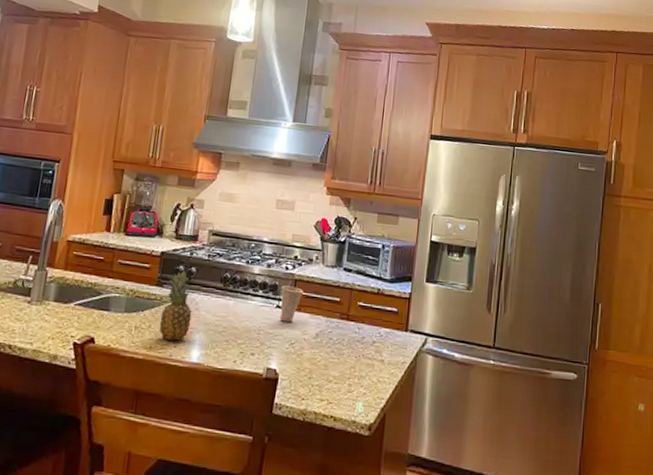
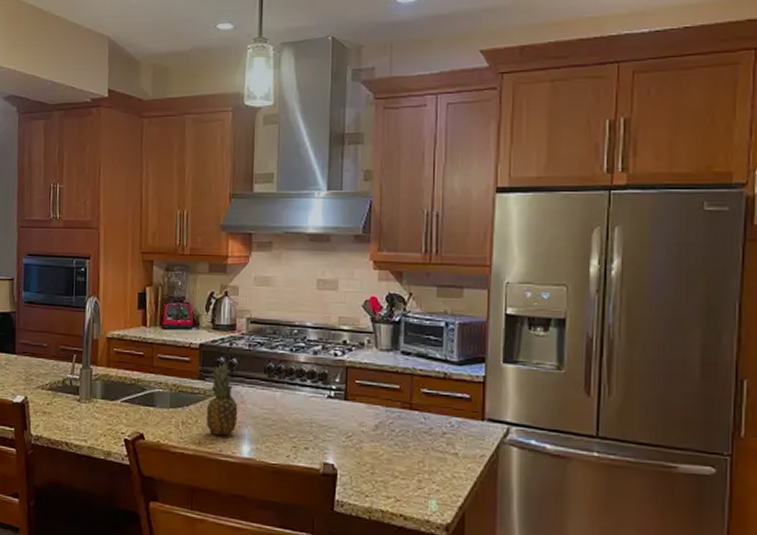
cup: present [279,286,303,323] -> none [331,374,356,414]

